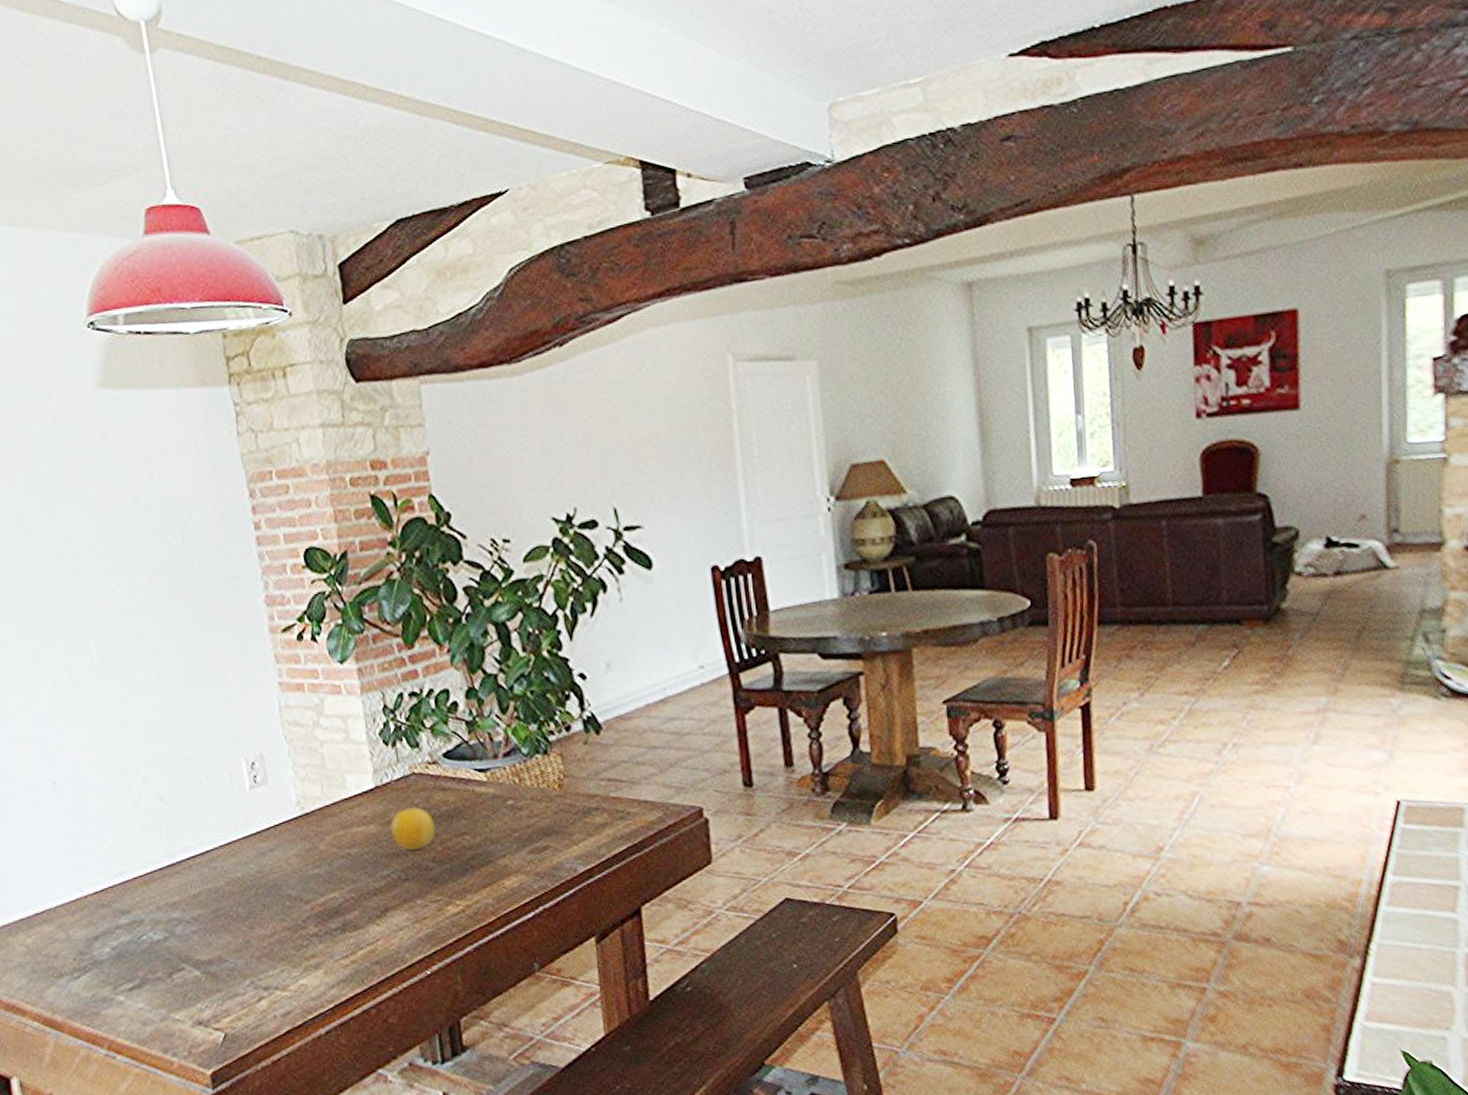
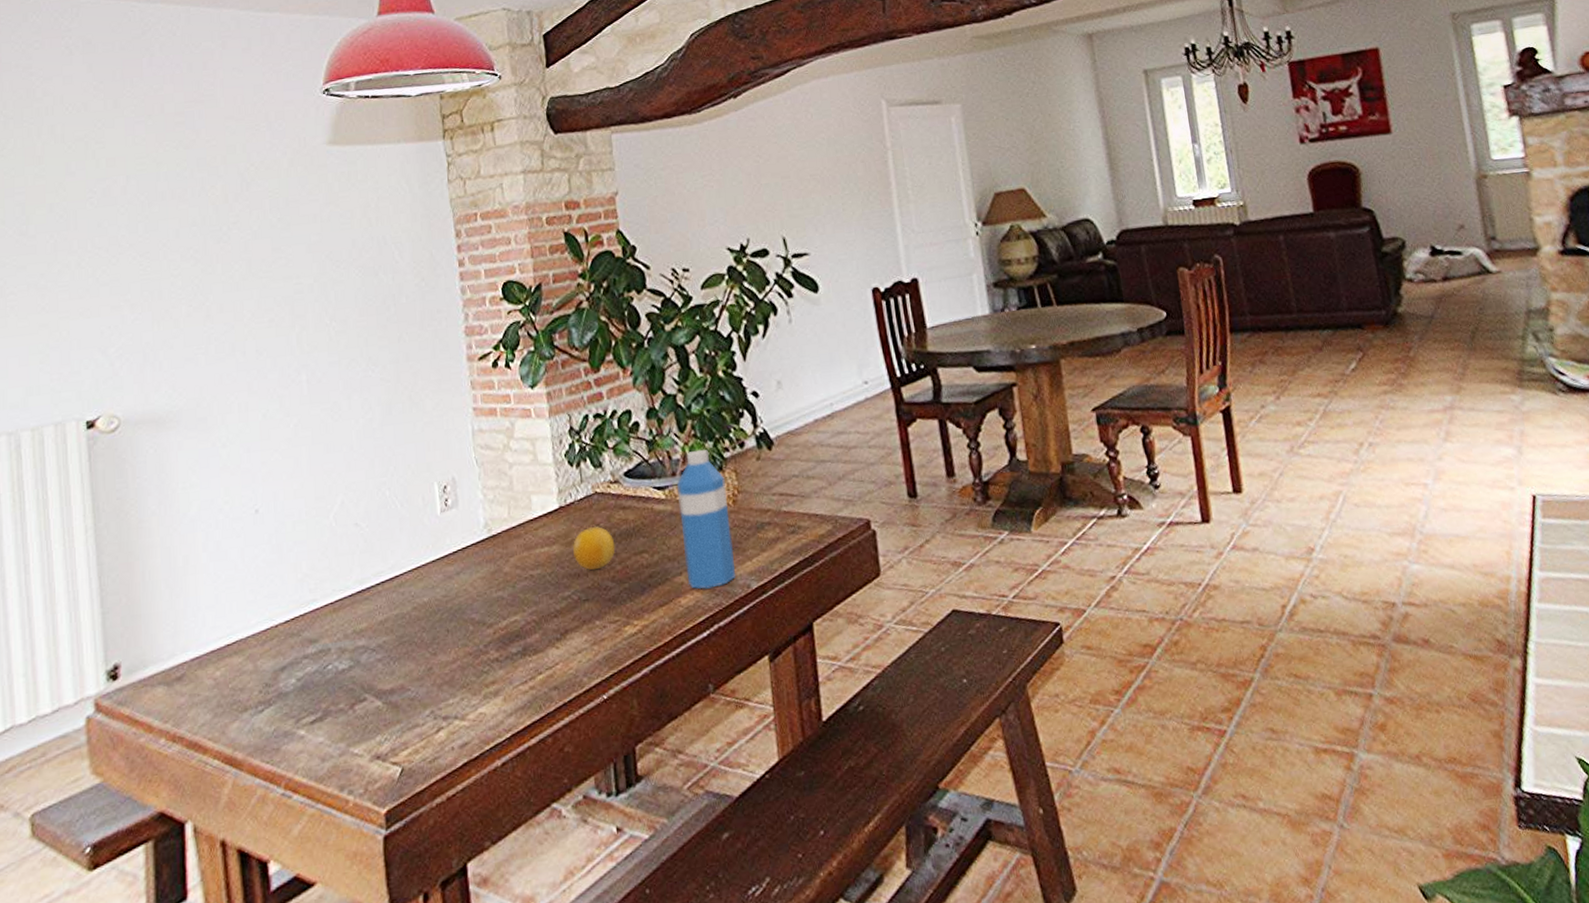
water bottle: none [499,731,561,872] -> present [677,449,735,590]

